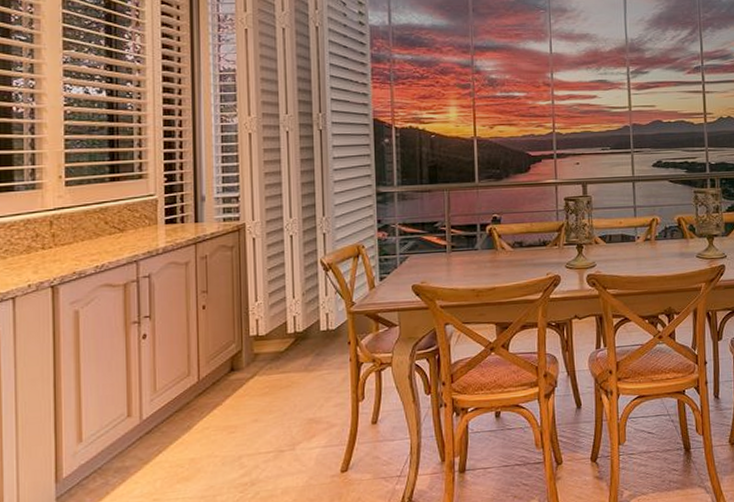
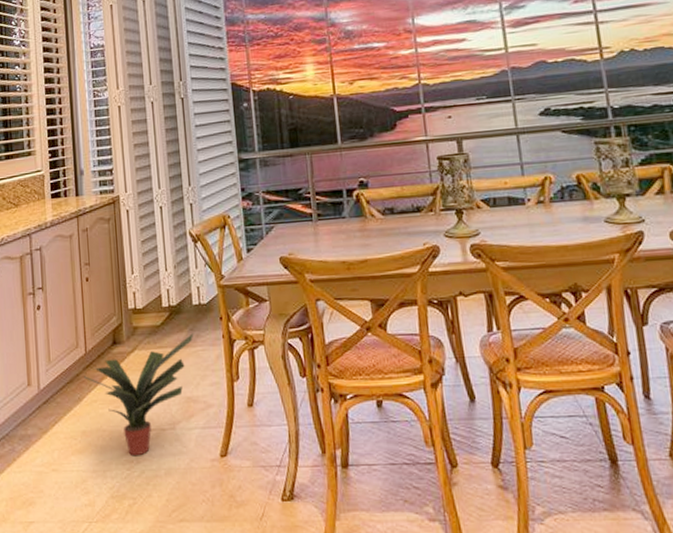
potted plant: none [194,358,320,479] -> present [83,333,194,457]

